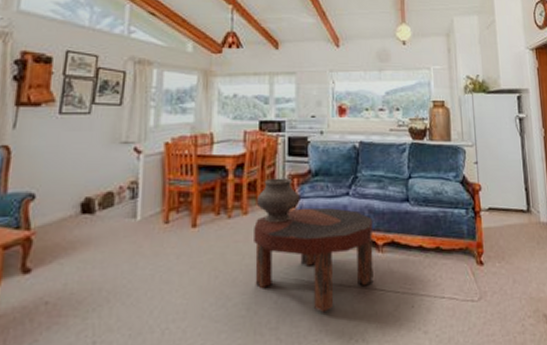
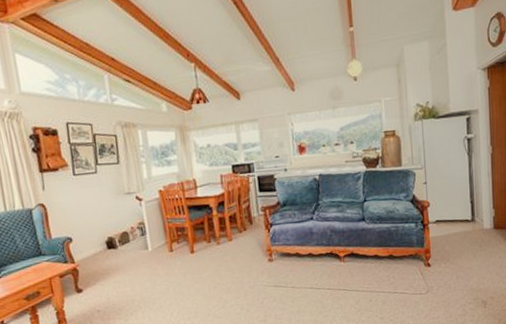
coffee table: present [254,207,374,313] -> none [238,230,338,308]
ceramic pot: present [256,178,300,223] -> none [237,209,273,246]

